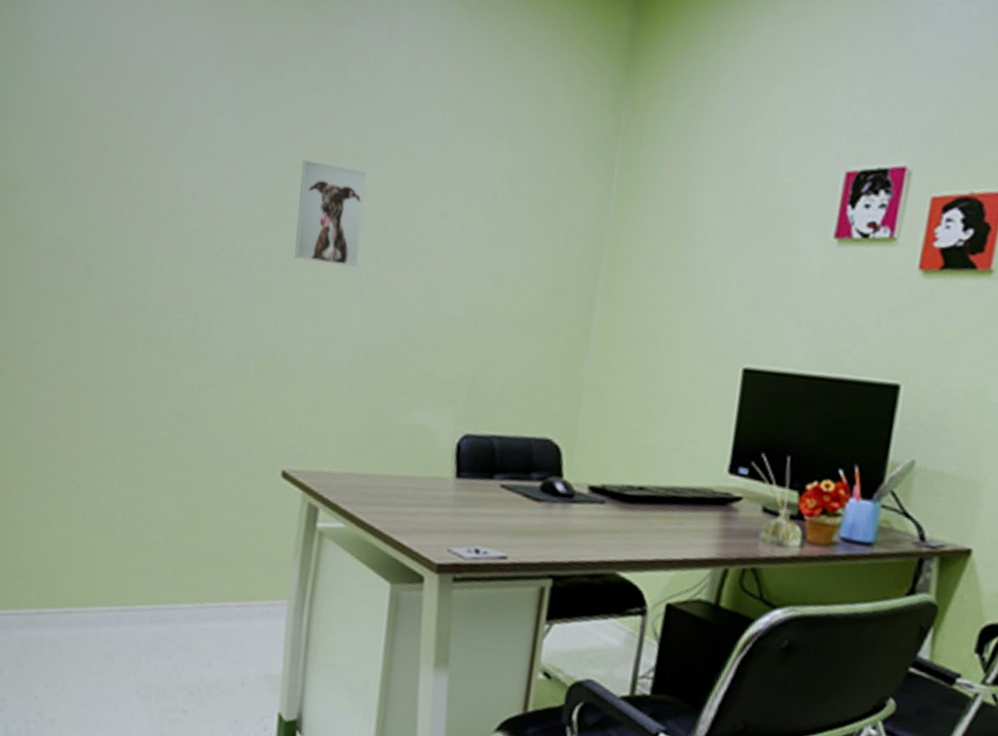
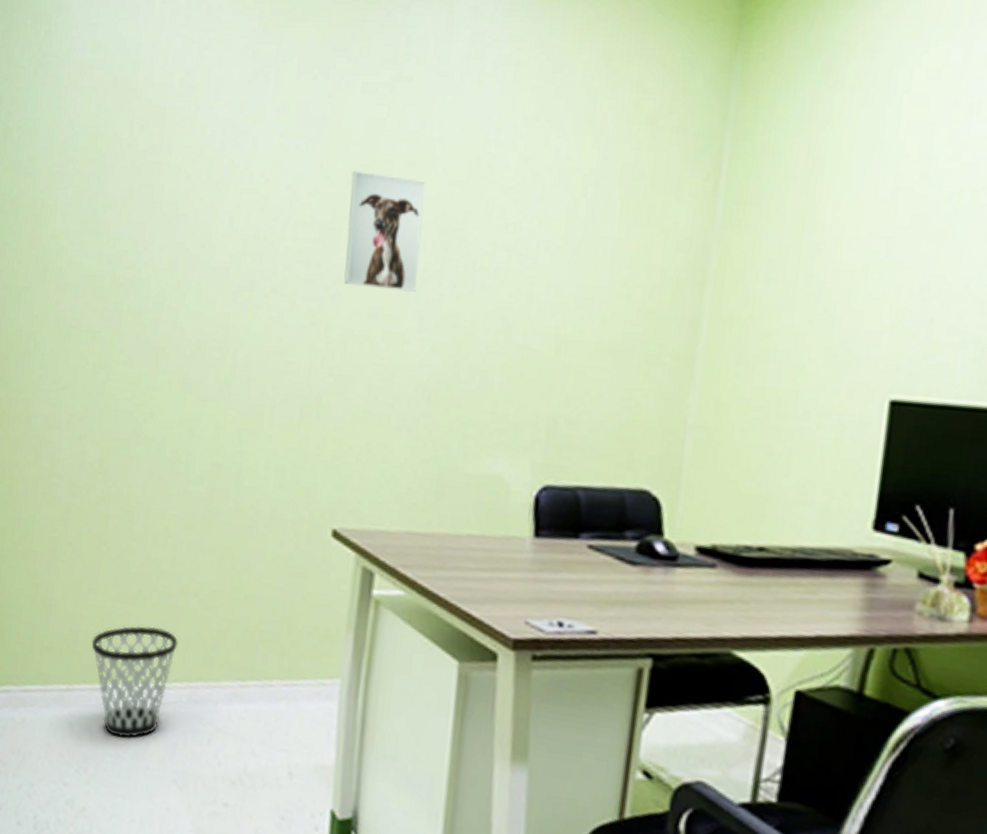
wastebasket: none [61,555,142,655] -> present [91,625,178,738]

